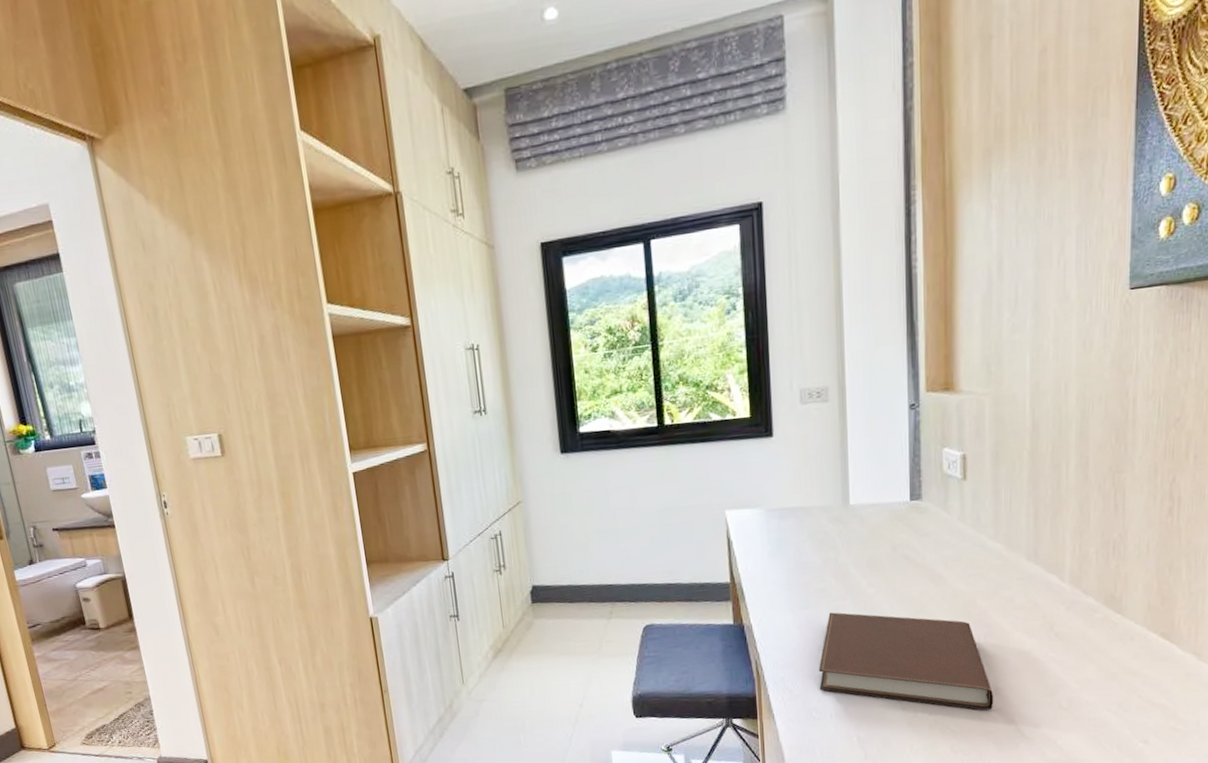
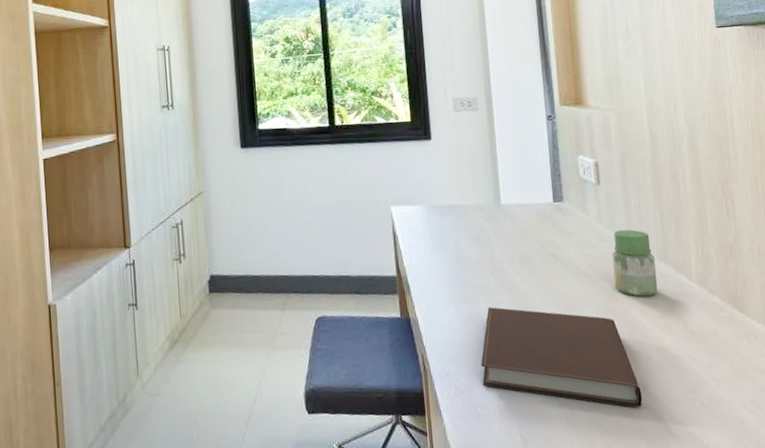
jar: none [973,528,1024,599] -> present [612,229,658,297]

